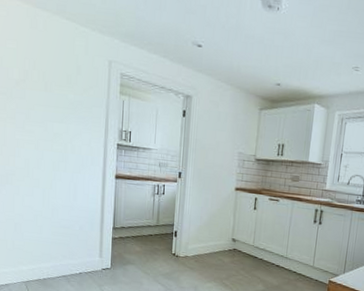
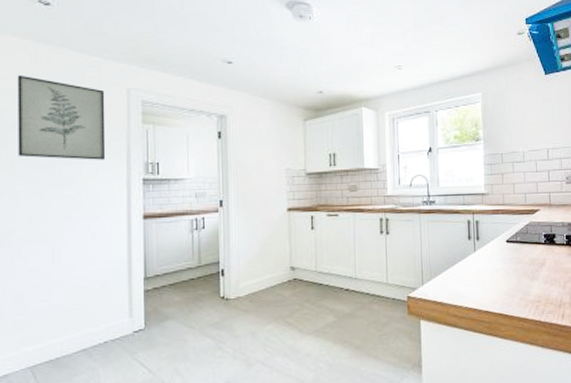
wall art: none [19,37,91,123] -> present [17,75,106,160]

